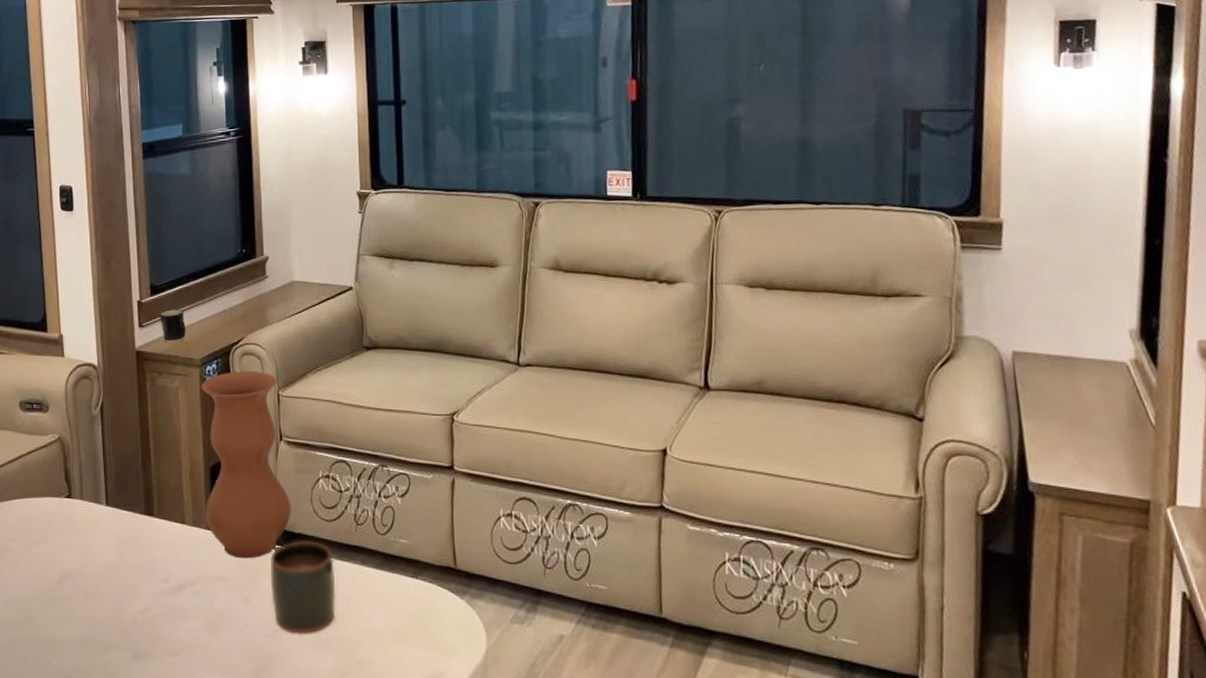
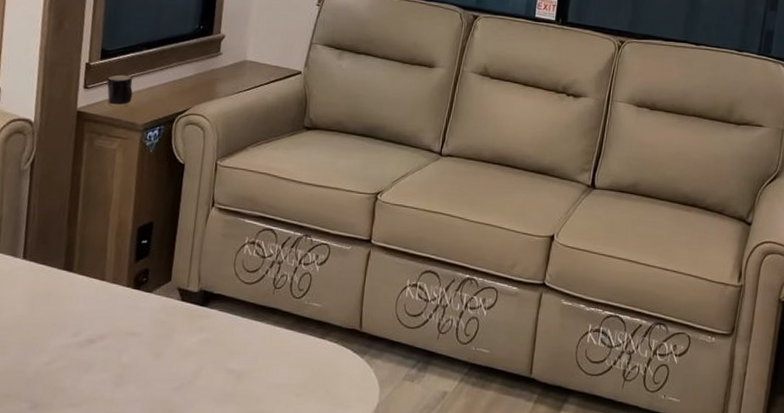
vase: present [201,370,291,559] -> none [125,138,218,316]
mug: present [269,541,336,634] -> none [182,301,248,388]

